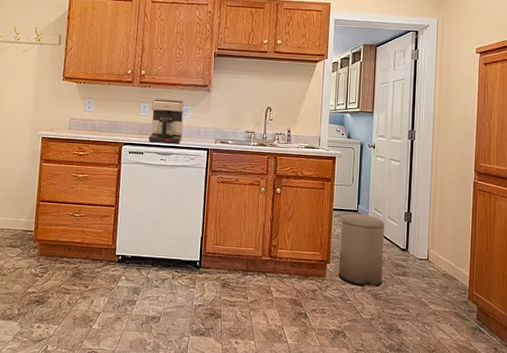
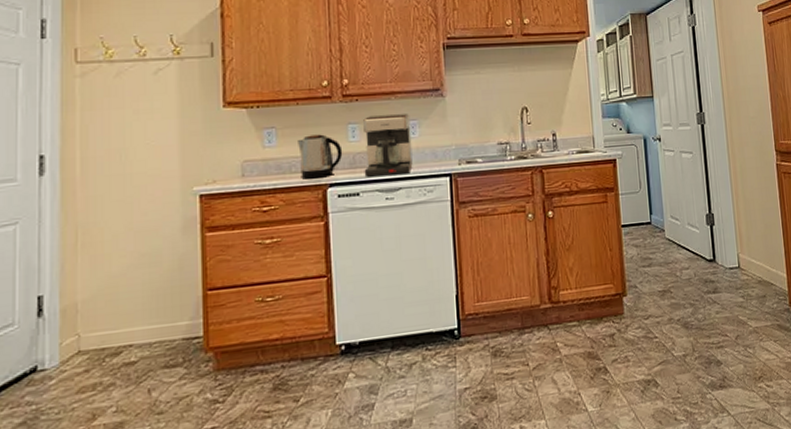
kettle: none [106,107,136,139] -> present [298,134,343,181]
pedal bin: present [339,213,385,288] -> none [632,225,691,318]

